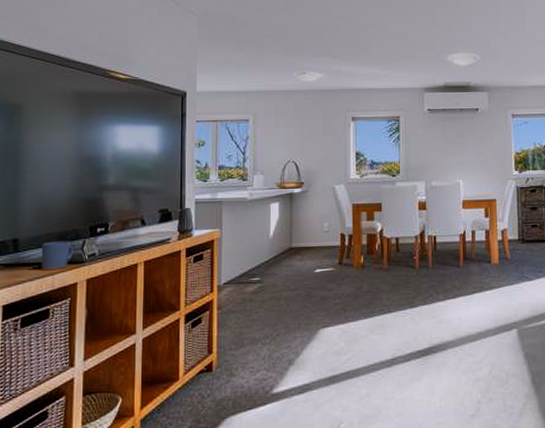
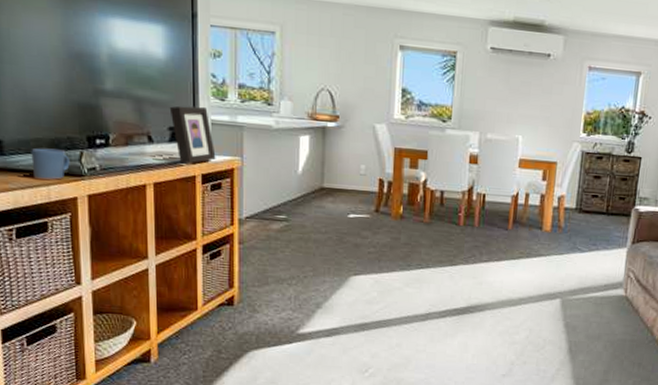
picture frame: none [160,190,199,241] -> present [169,105,216,164]

